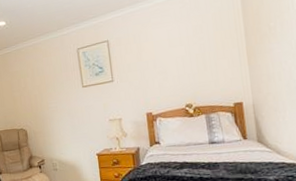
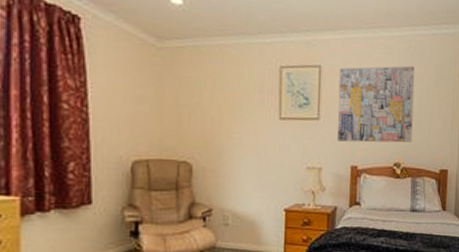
wall art: none [124,20,200,95] -> present [337,66,415,143]

